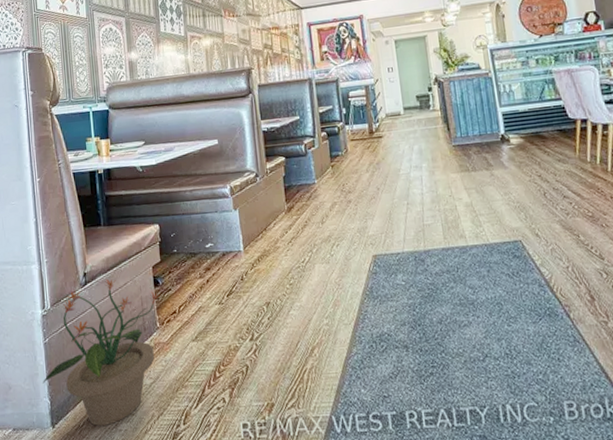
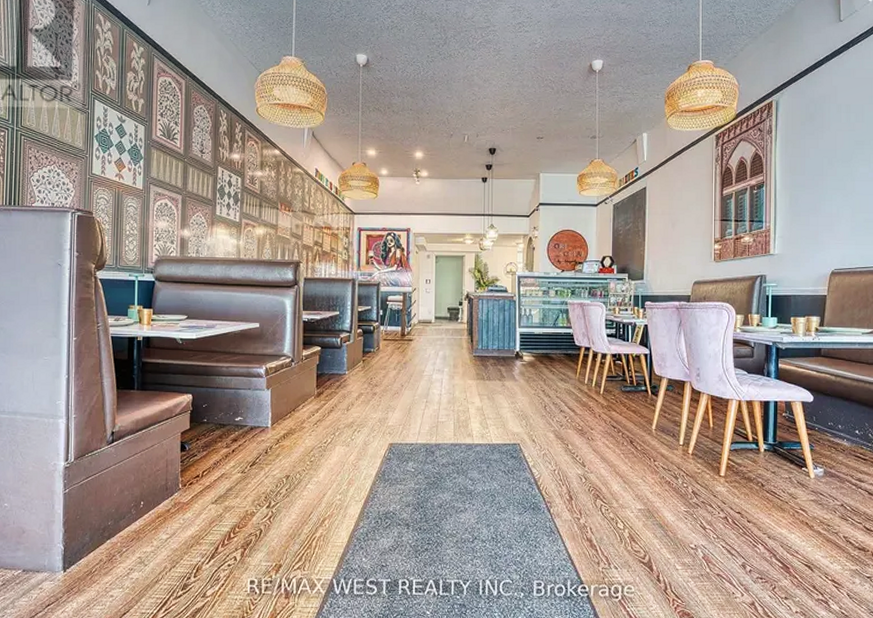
potted plant: present [43,279,161,426] -> none [58,440,186,573]

